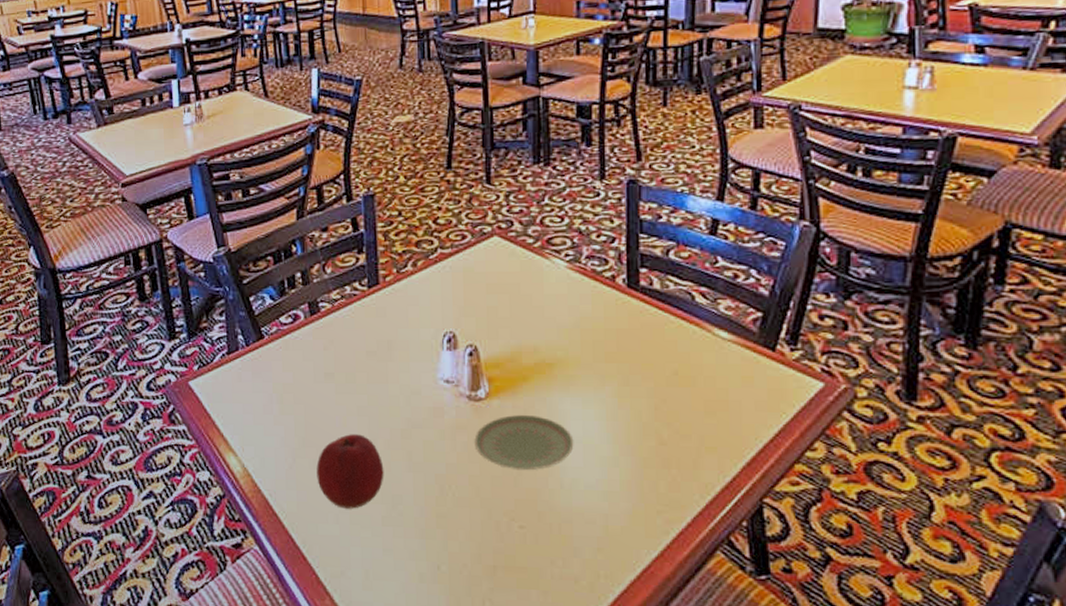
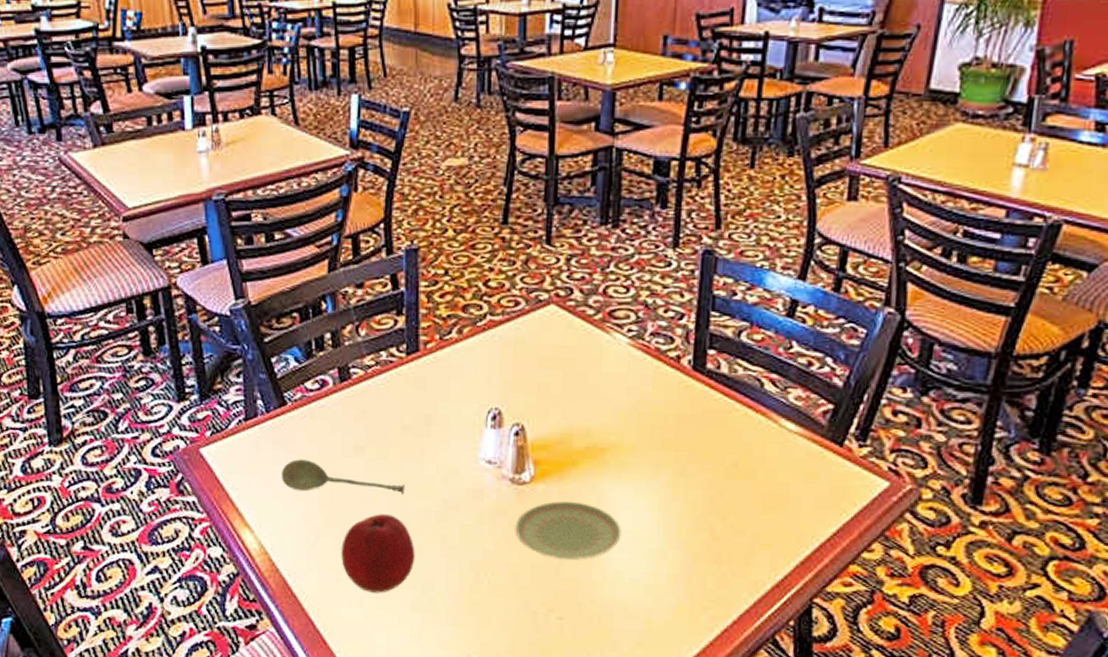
soupspoon: none [260,387,372,415] -> present [281,459,405,495]

